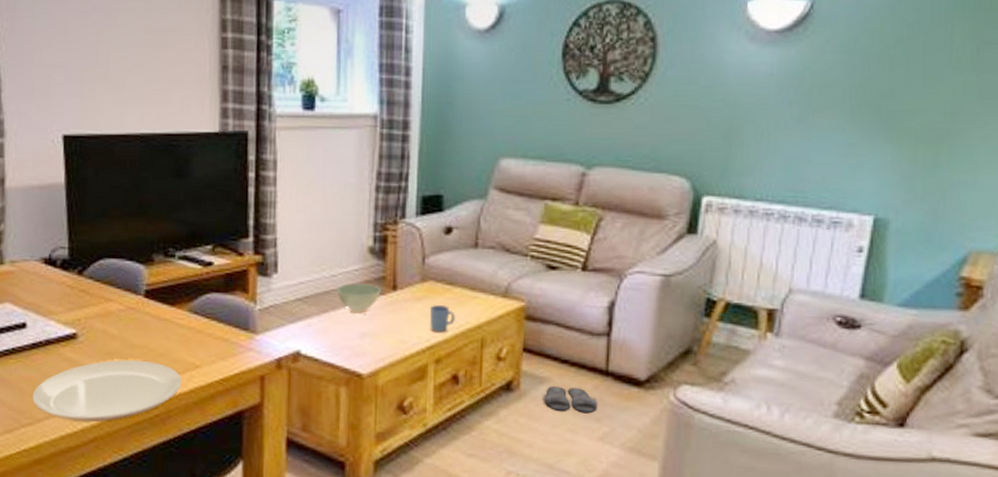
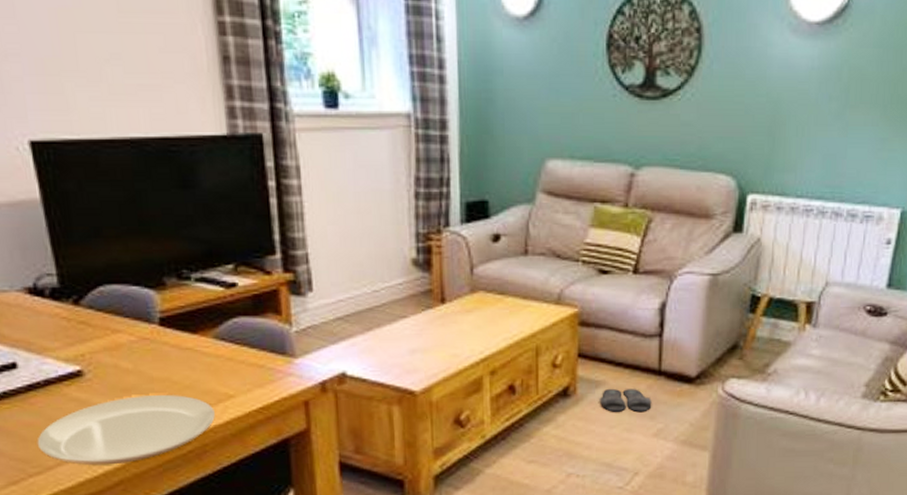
bowl: present [336,283,381,314] -> none [380,298,428,330]
mug: present [429,304,455,333] -> none [481,315,508,344]

